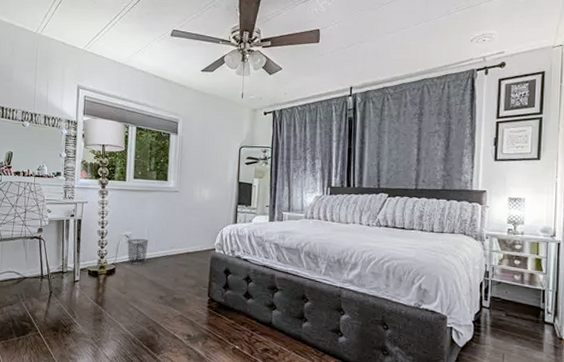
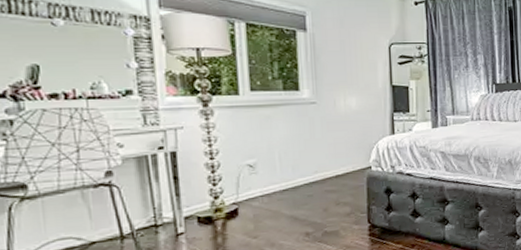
waste bin: present [126,239,149,265] -> none [250,166,283,200]

